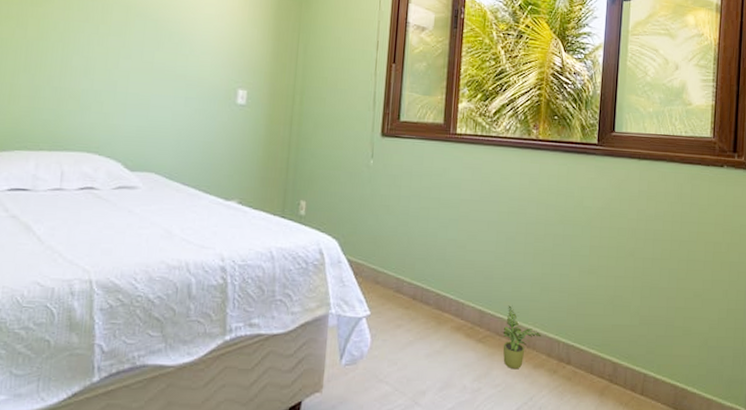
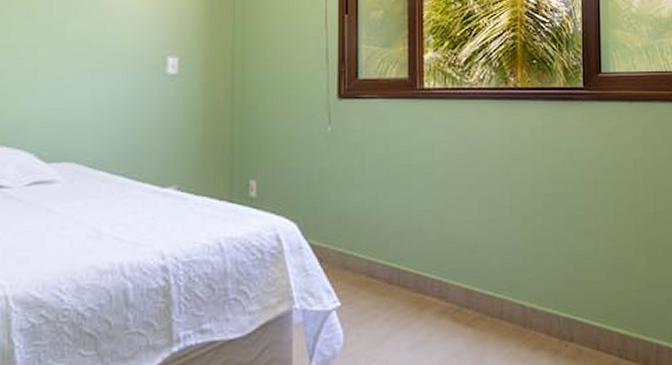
potted plant: present [502,305,542,370] -> none [494,280,539,354]

